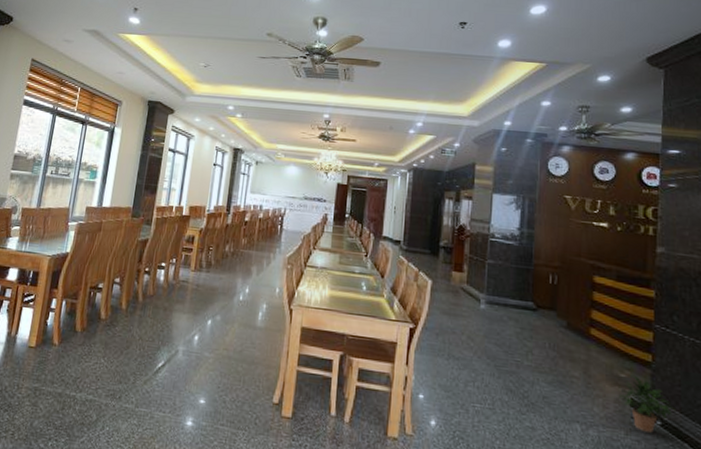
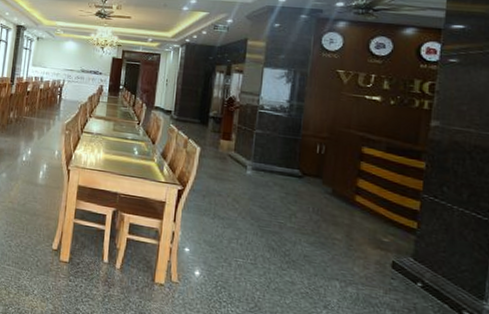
potted plant: present [618,375,675,434] -> none [380,240,438,294]

